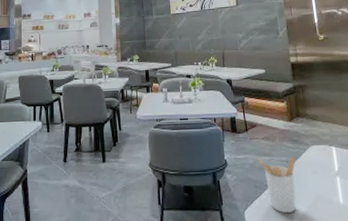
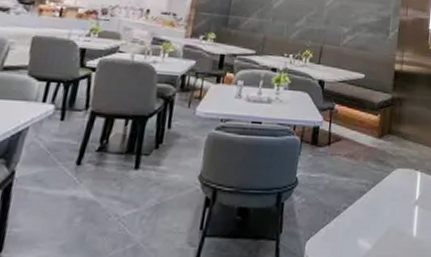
utensil holder: present [258,157,297,213] -> none [334,179,377,245]

